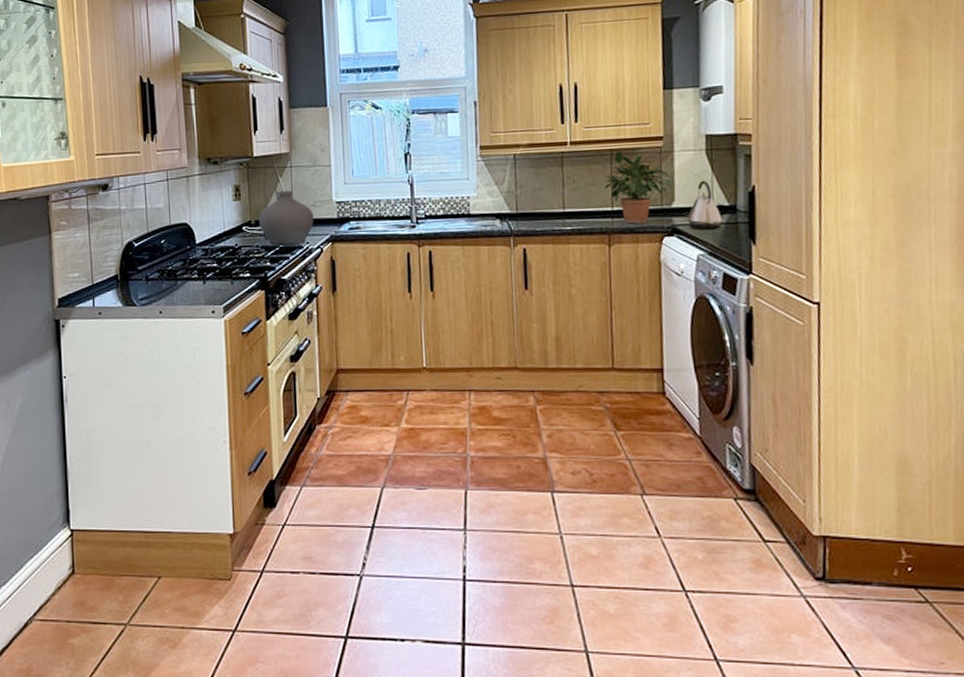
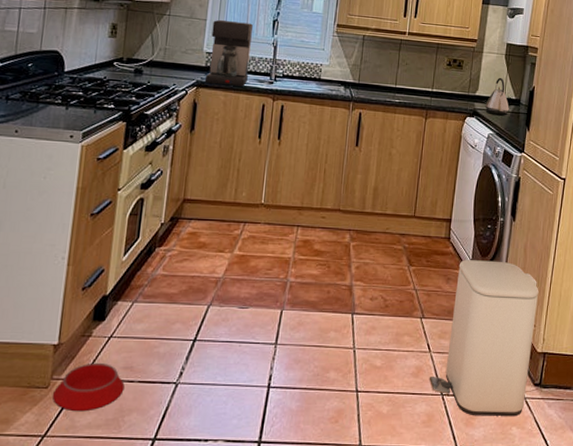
pet bowl: none [237,552,307,606] -> present [53,362,125,412]
ceramic jug: present [259,191,314,247] -> none [131,35,184,86]
coffee maker: none [338,161,386,237] -> present [204,19,253,87]
potted plant: present [605,150,674,224] -> none [429,45,480,105]
pedal bin: none [663,418,805,621] -> present [429,260,539,417]

